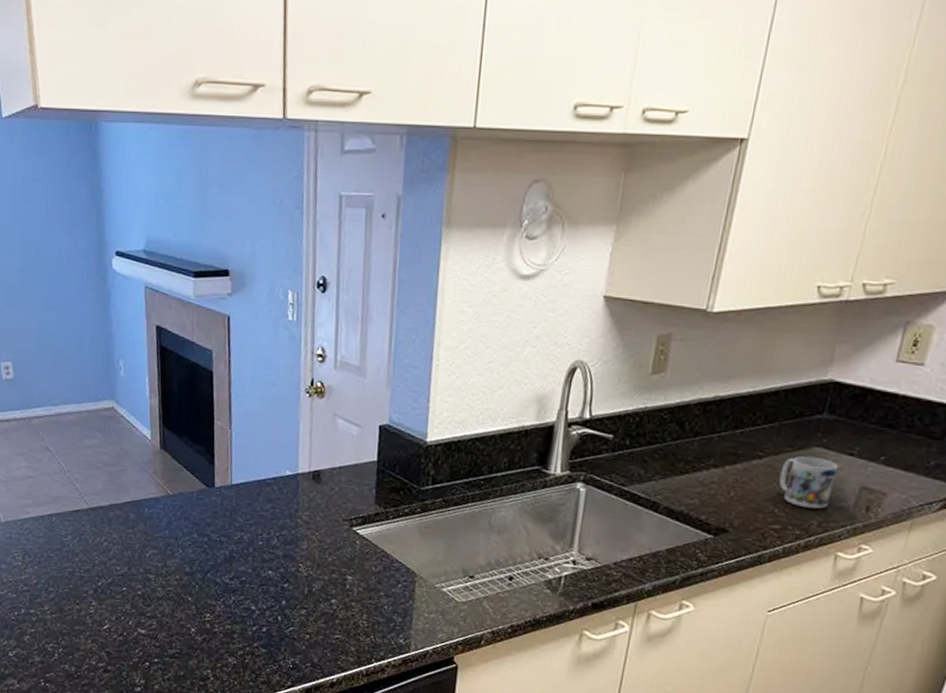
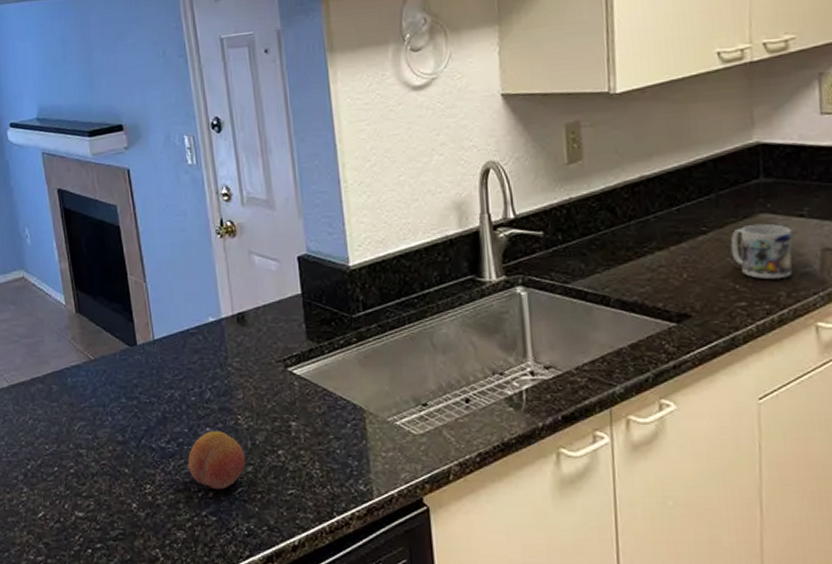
fruit: none [247,574,301,627] -> present [188,431,246,490]

